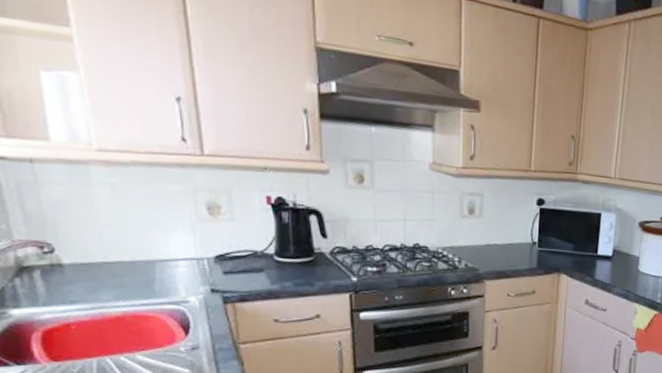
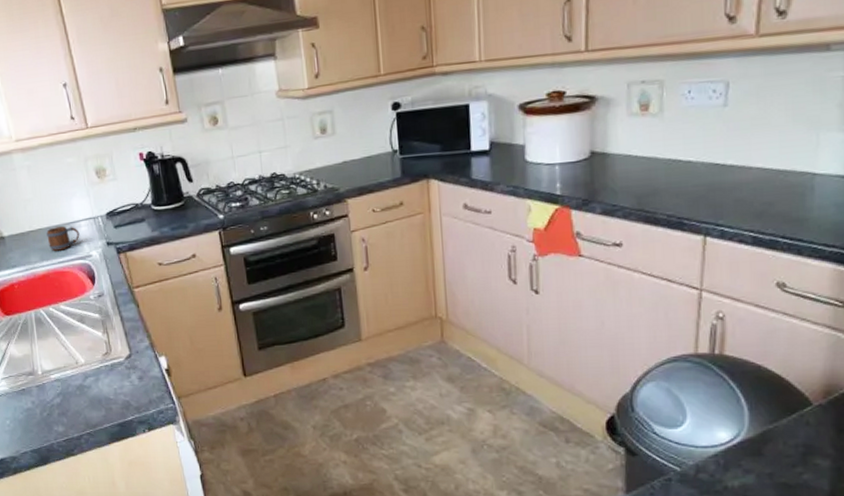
mug: none [128,262,176,291] -> present [46,226,80,251]

